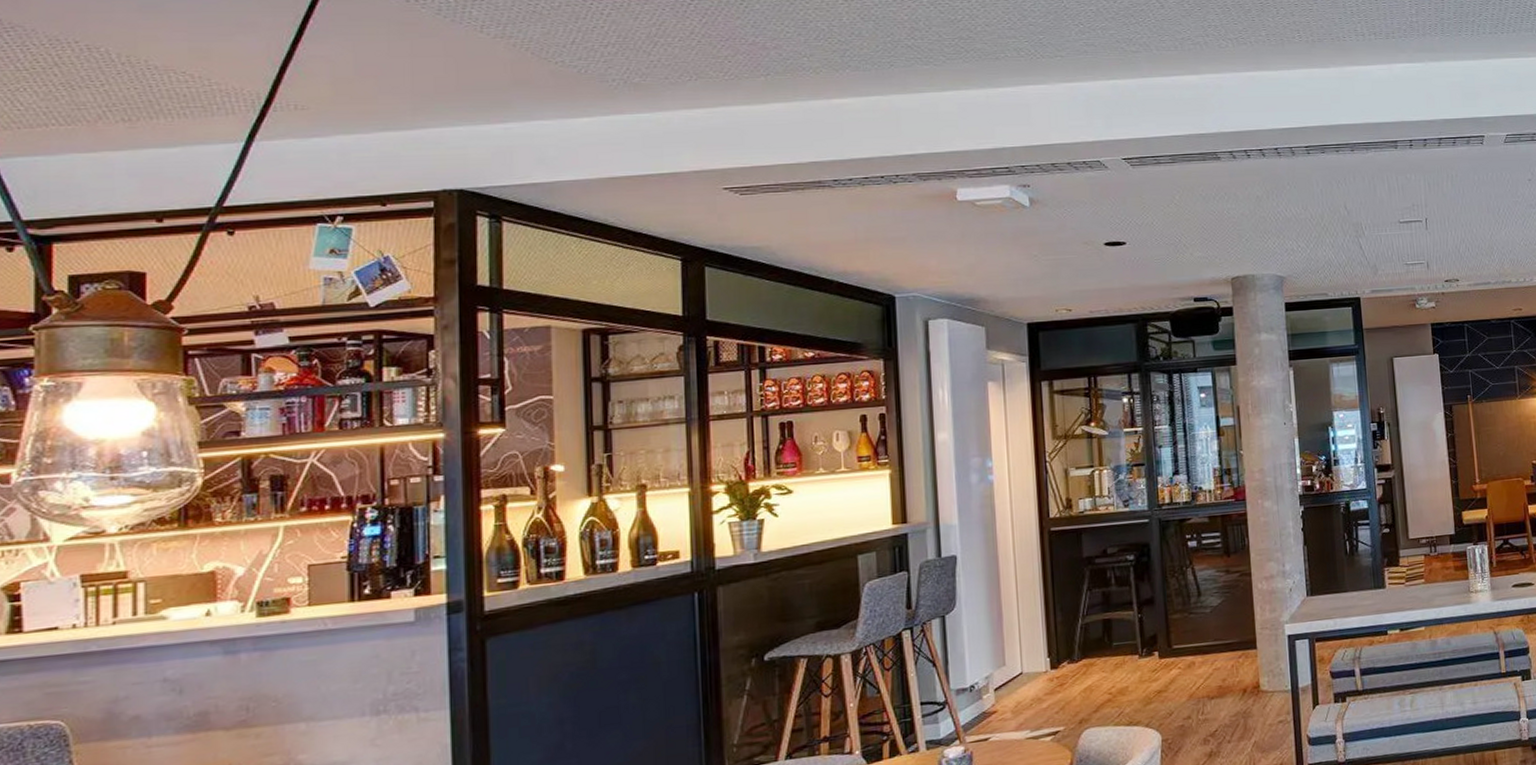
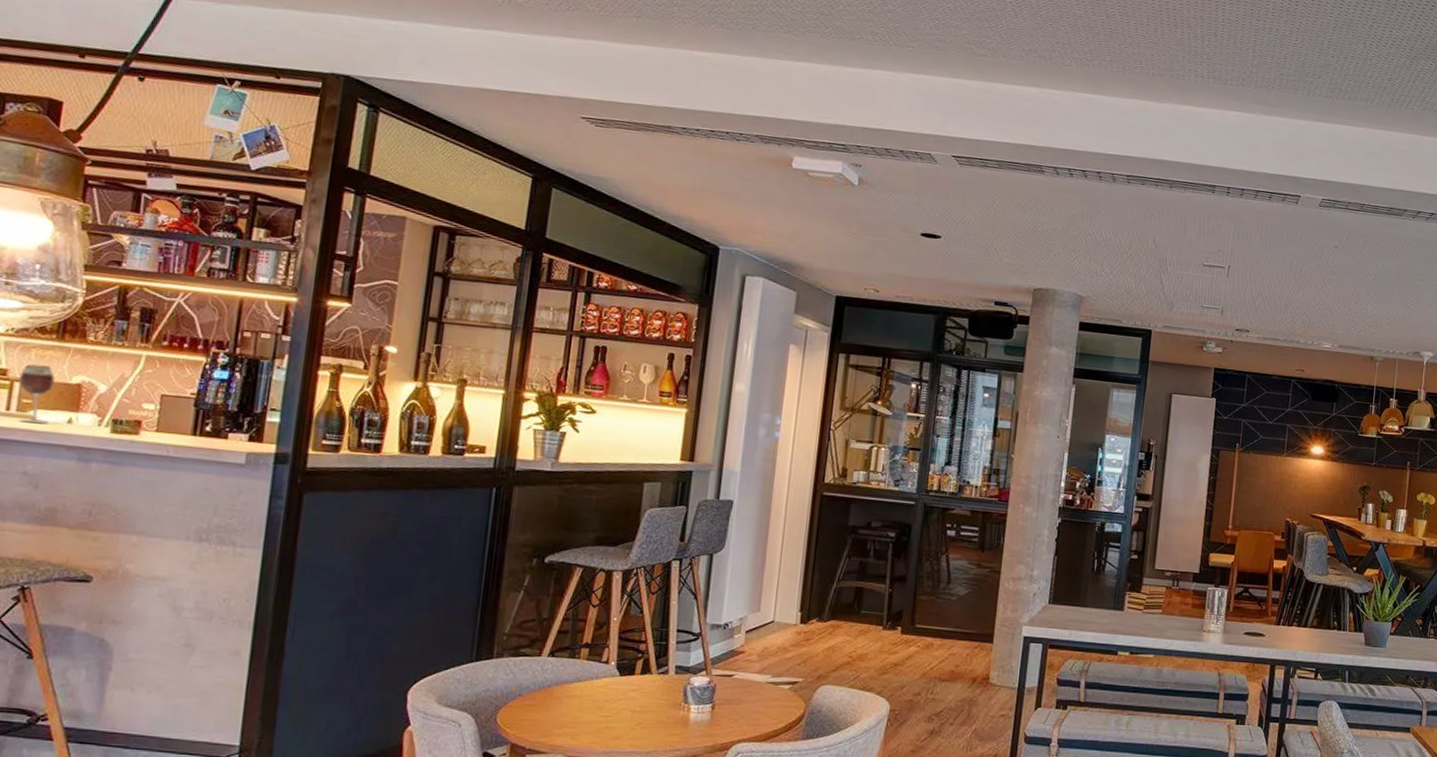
wineglass: none [143,558,184,626] -> present [18,364,55,424]

